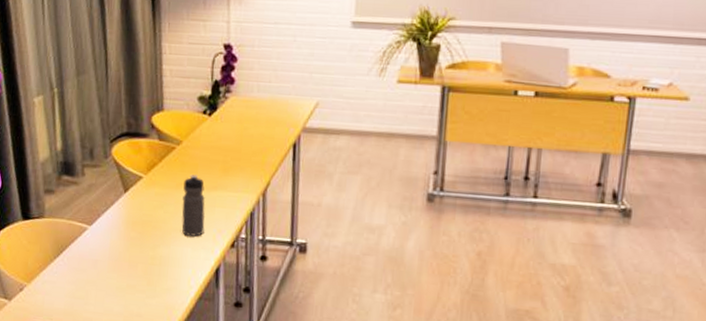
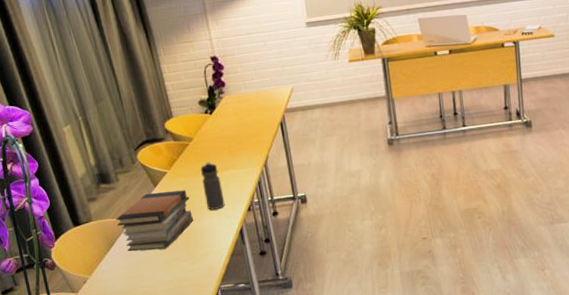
book stack: none [71,198,163,271] -> present [115,190,193,252]

